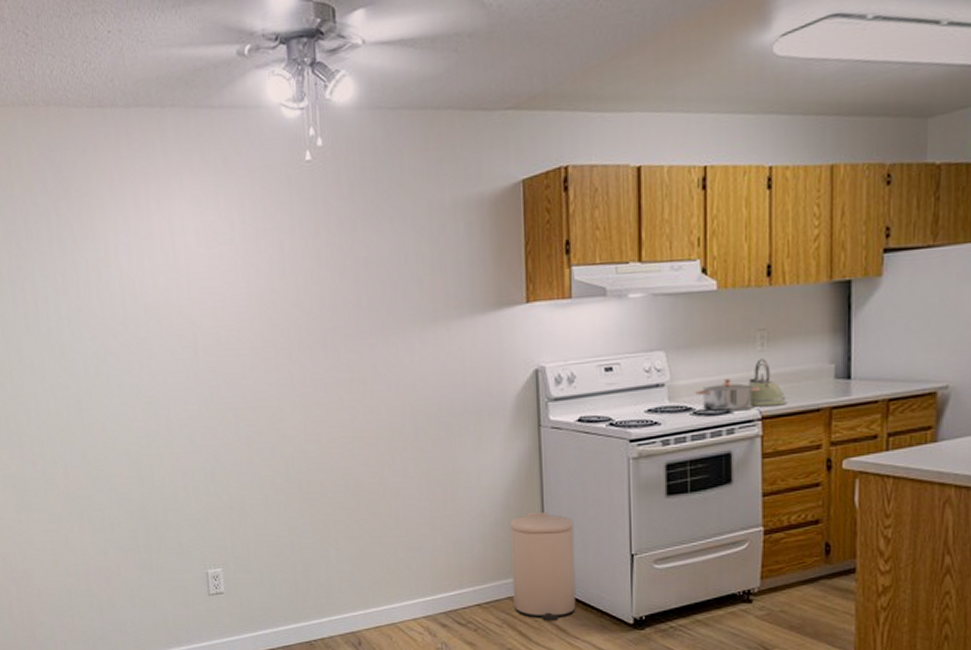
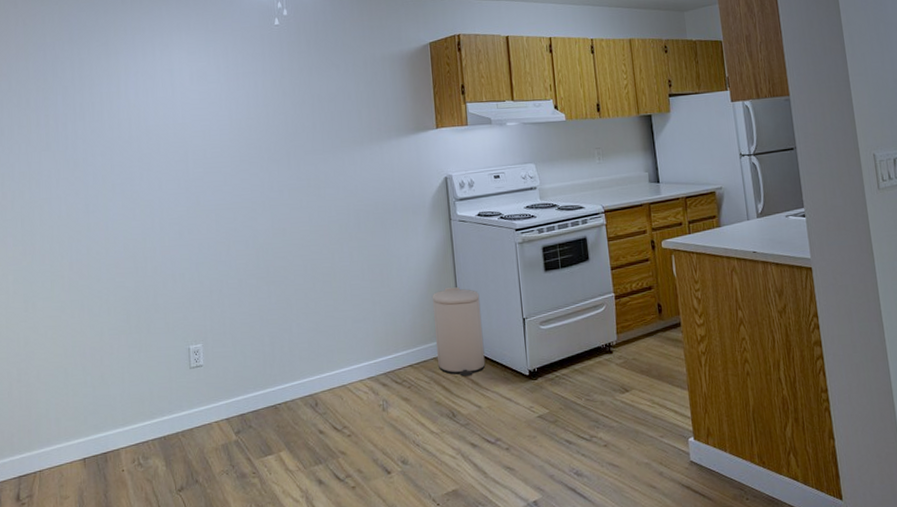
cooking pot: present [694,379,761,412] -> none [557,183,602,208]
kettle: present [749,359,787,407] -> none [593,169,620,204]

